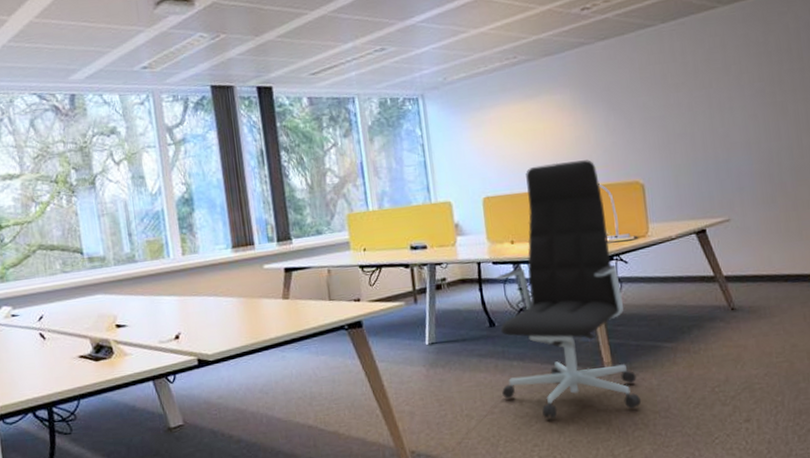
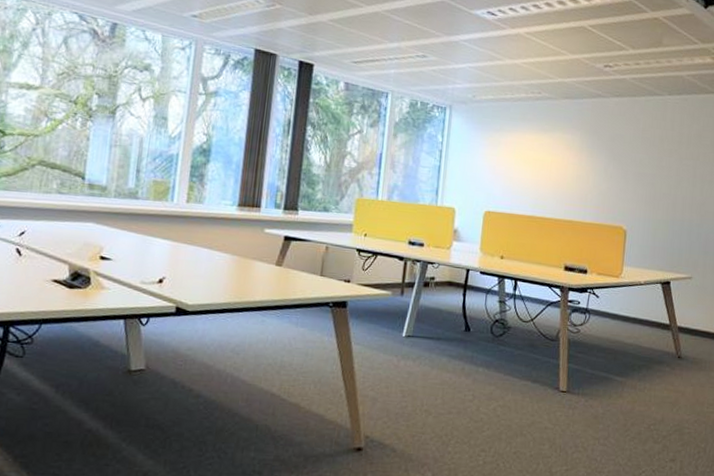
office chair: present [496,160,642,419] -> none [463,193,589,431]
table lamp: present [598,183,639,243] -> none [584,221,613,278]

